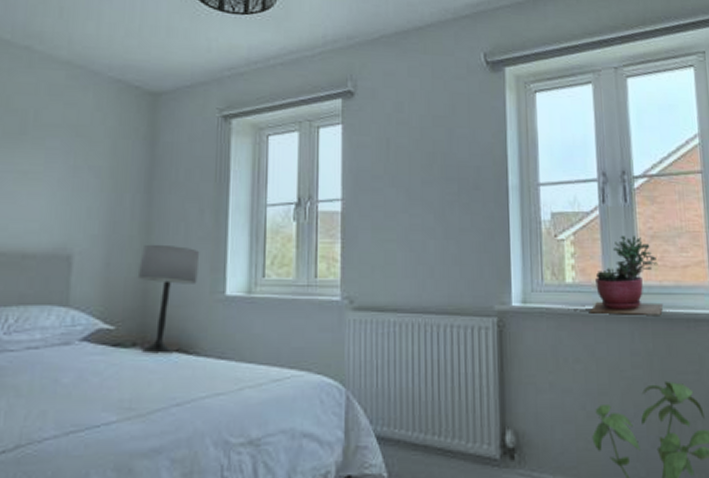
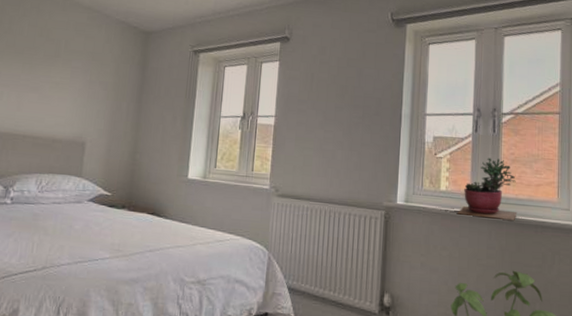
table lamp: present [137,244,200,354] -> none [128,138,172,216]

